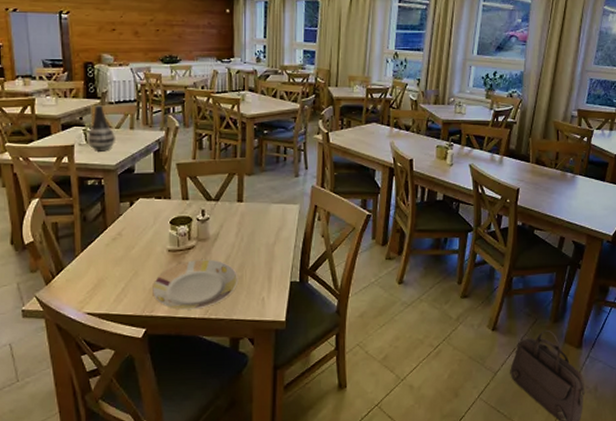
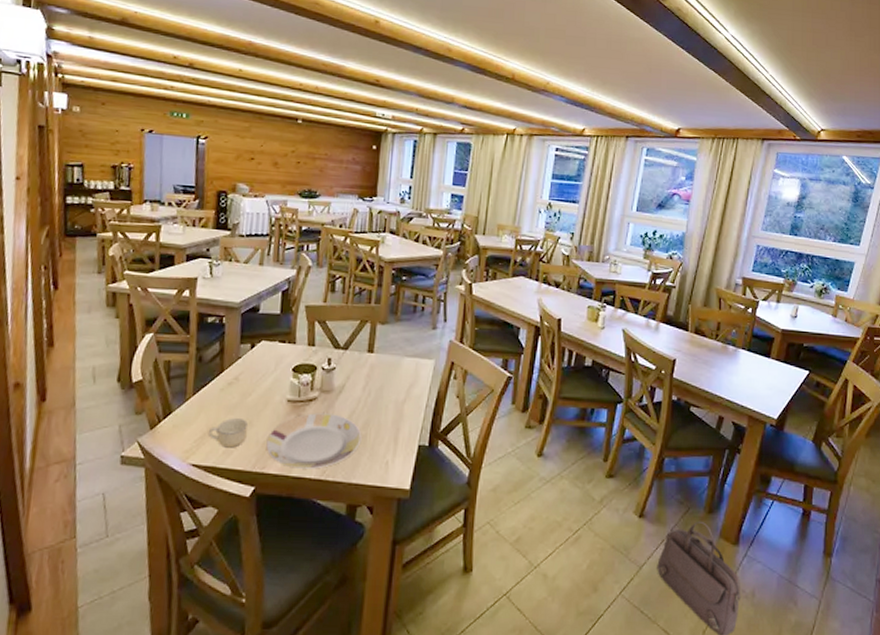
vase: present [87,104,115,152] -> none [211,236,243,287]
cup: none [98,268,135,296] -> present [208,417,248,448]

